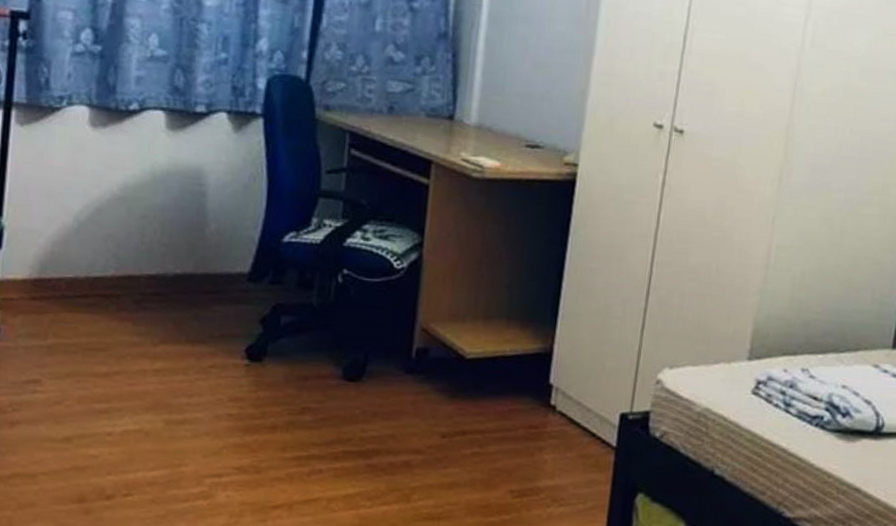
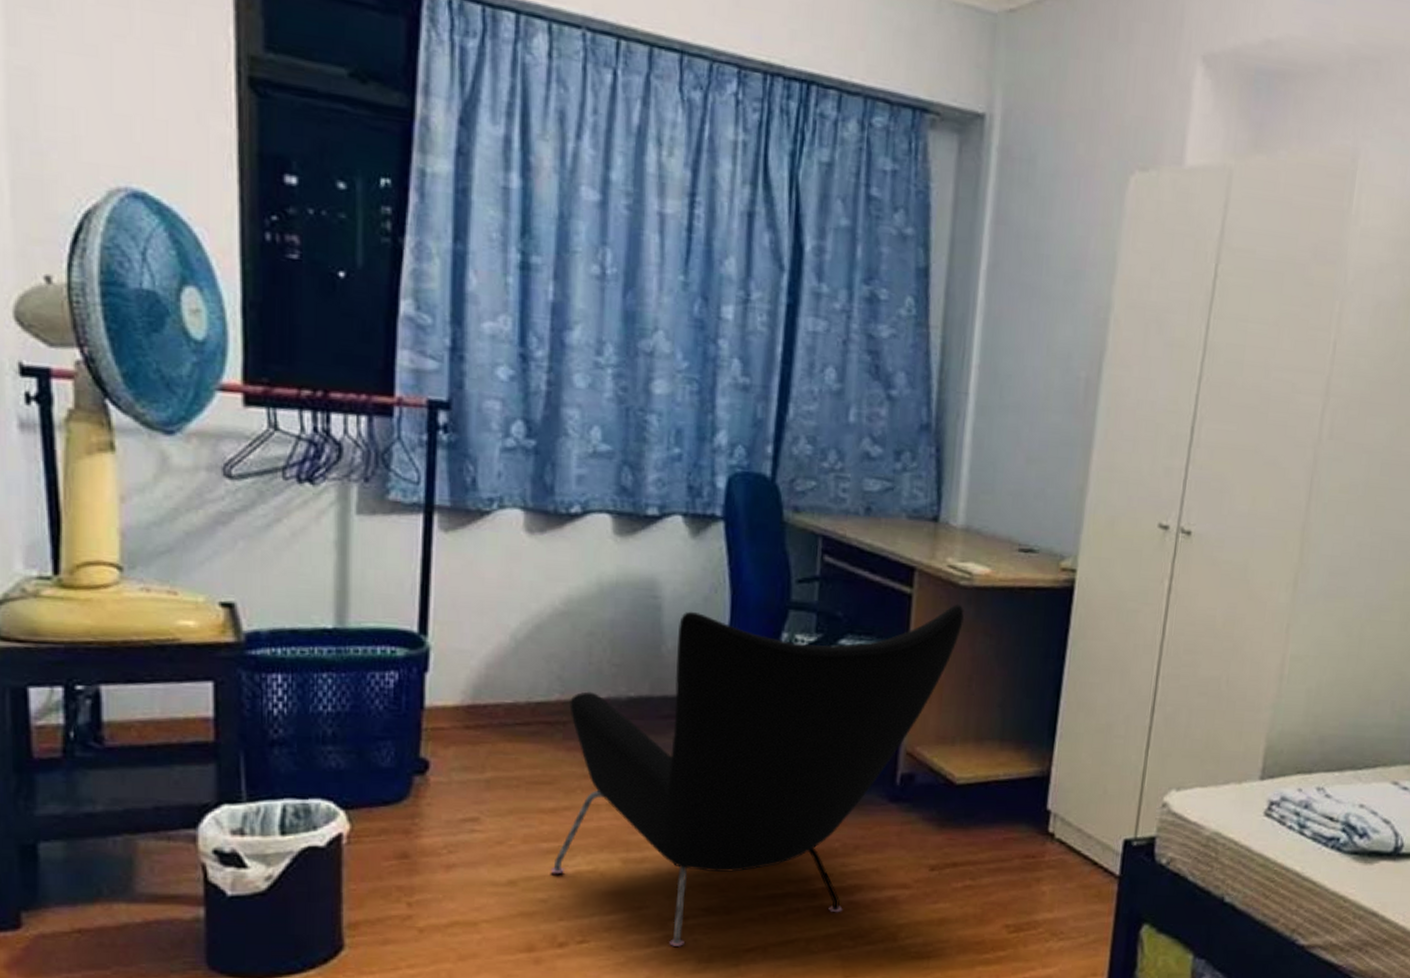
armchair: none [101,194,476,502] -> present [550,604,965,946]

